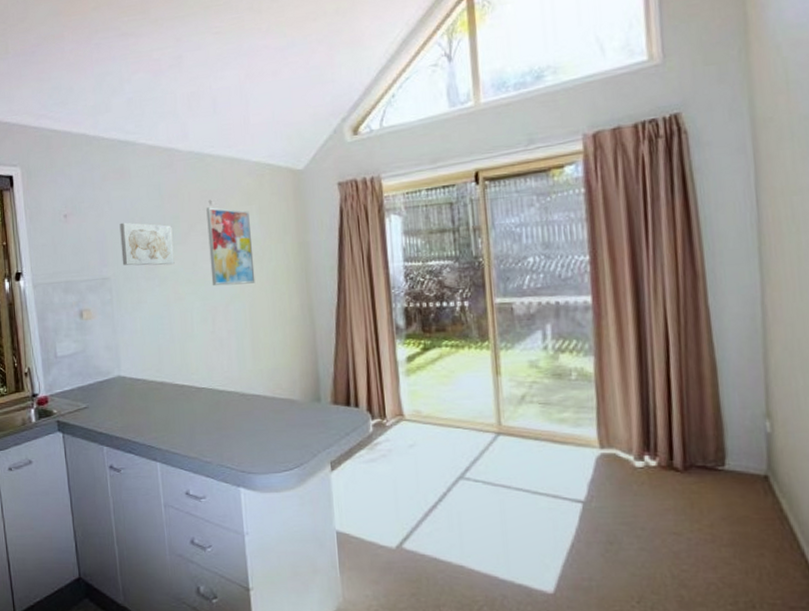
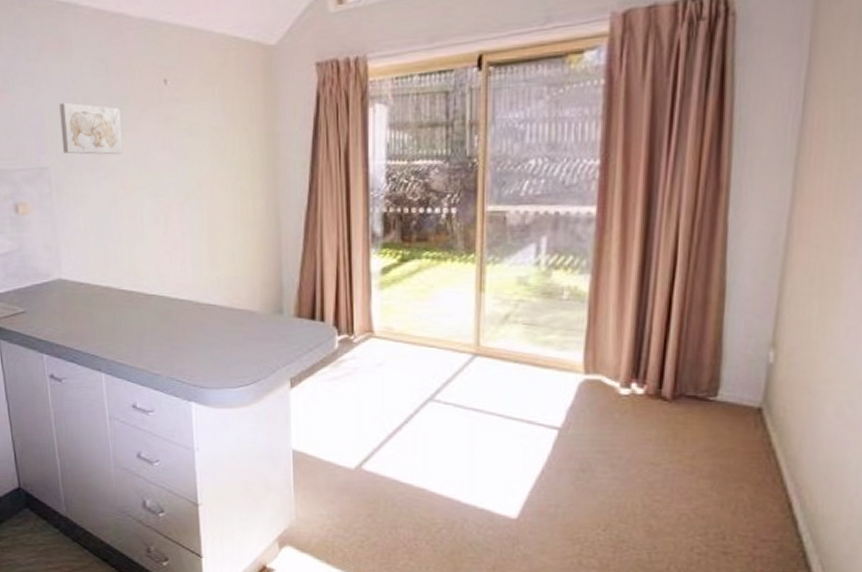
wall art: present [206,207,256,287] -> none [160,87,215,181]

